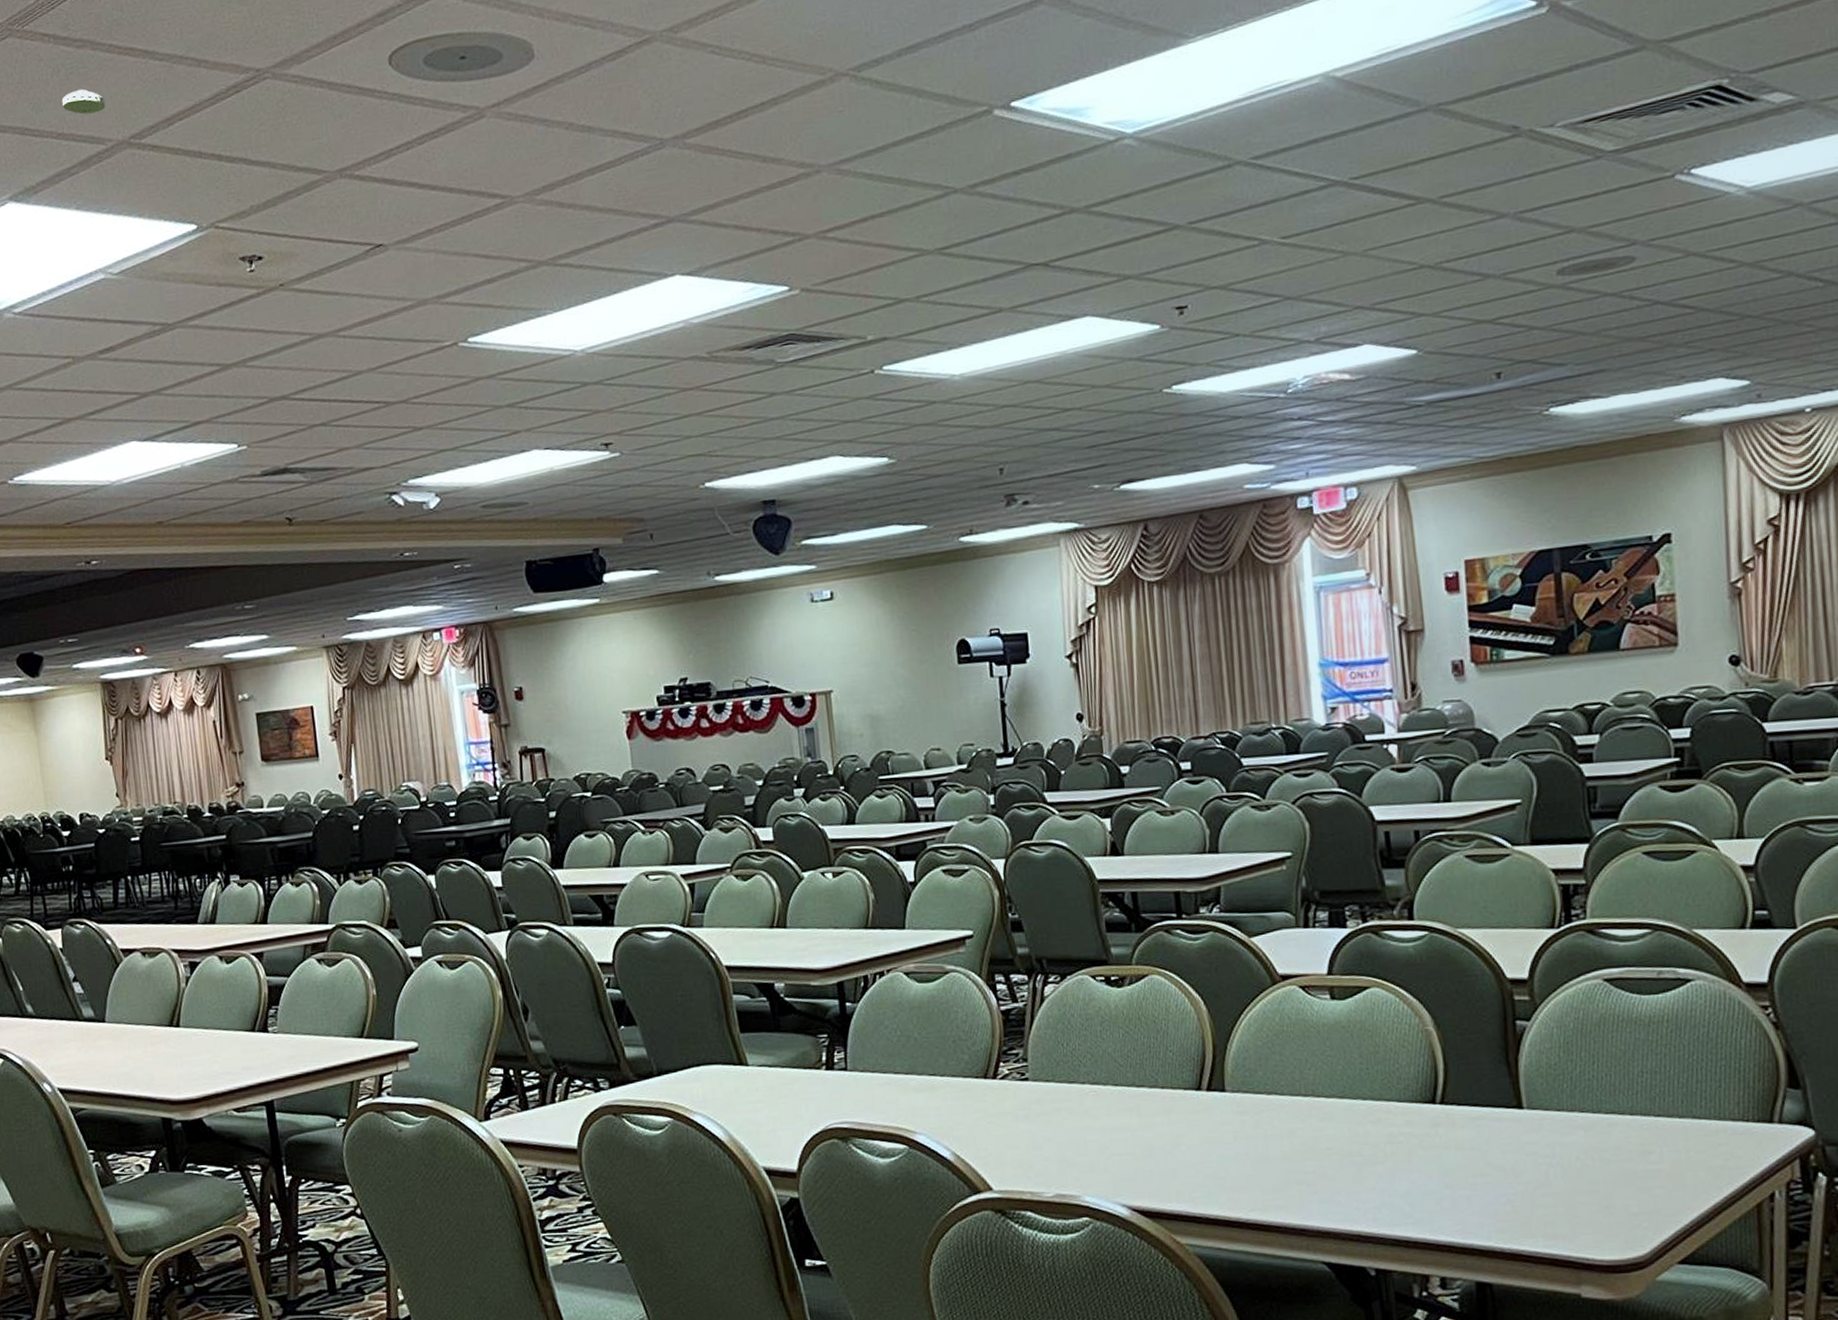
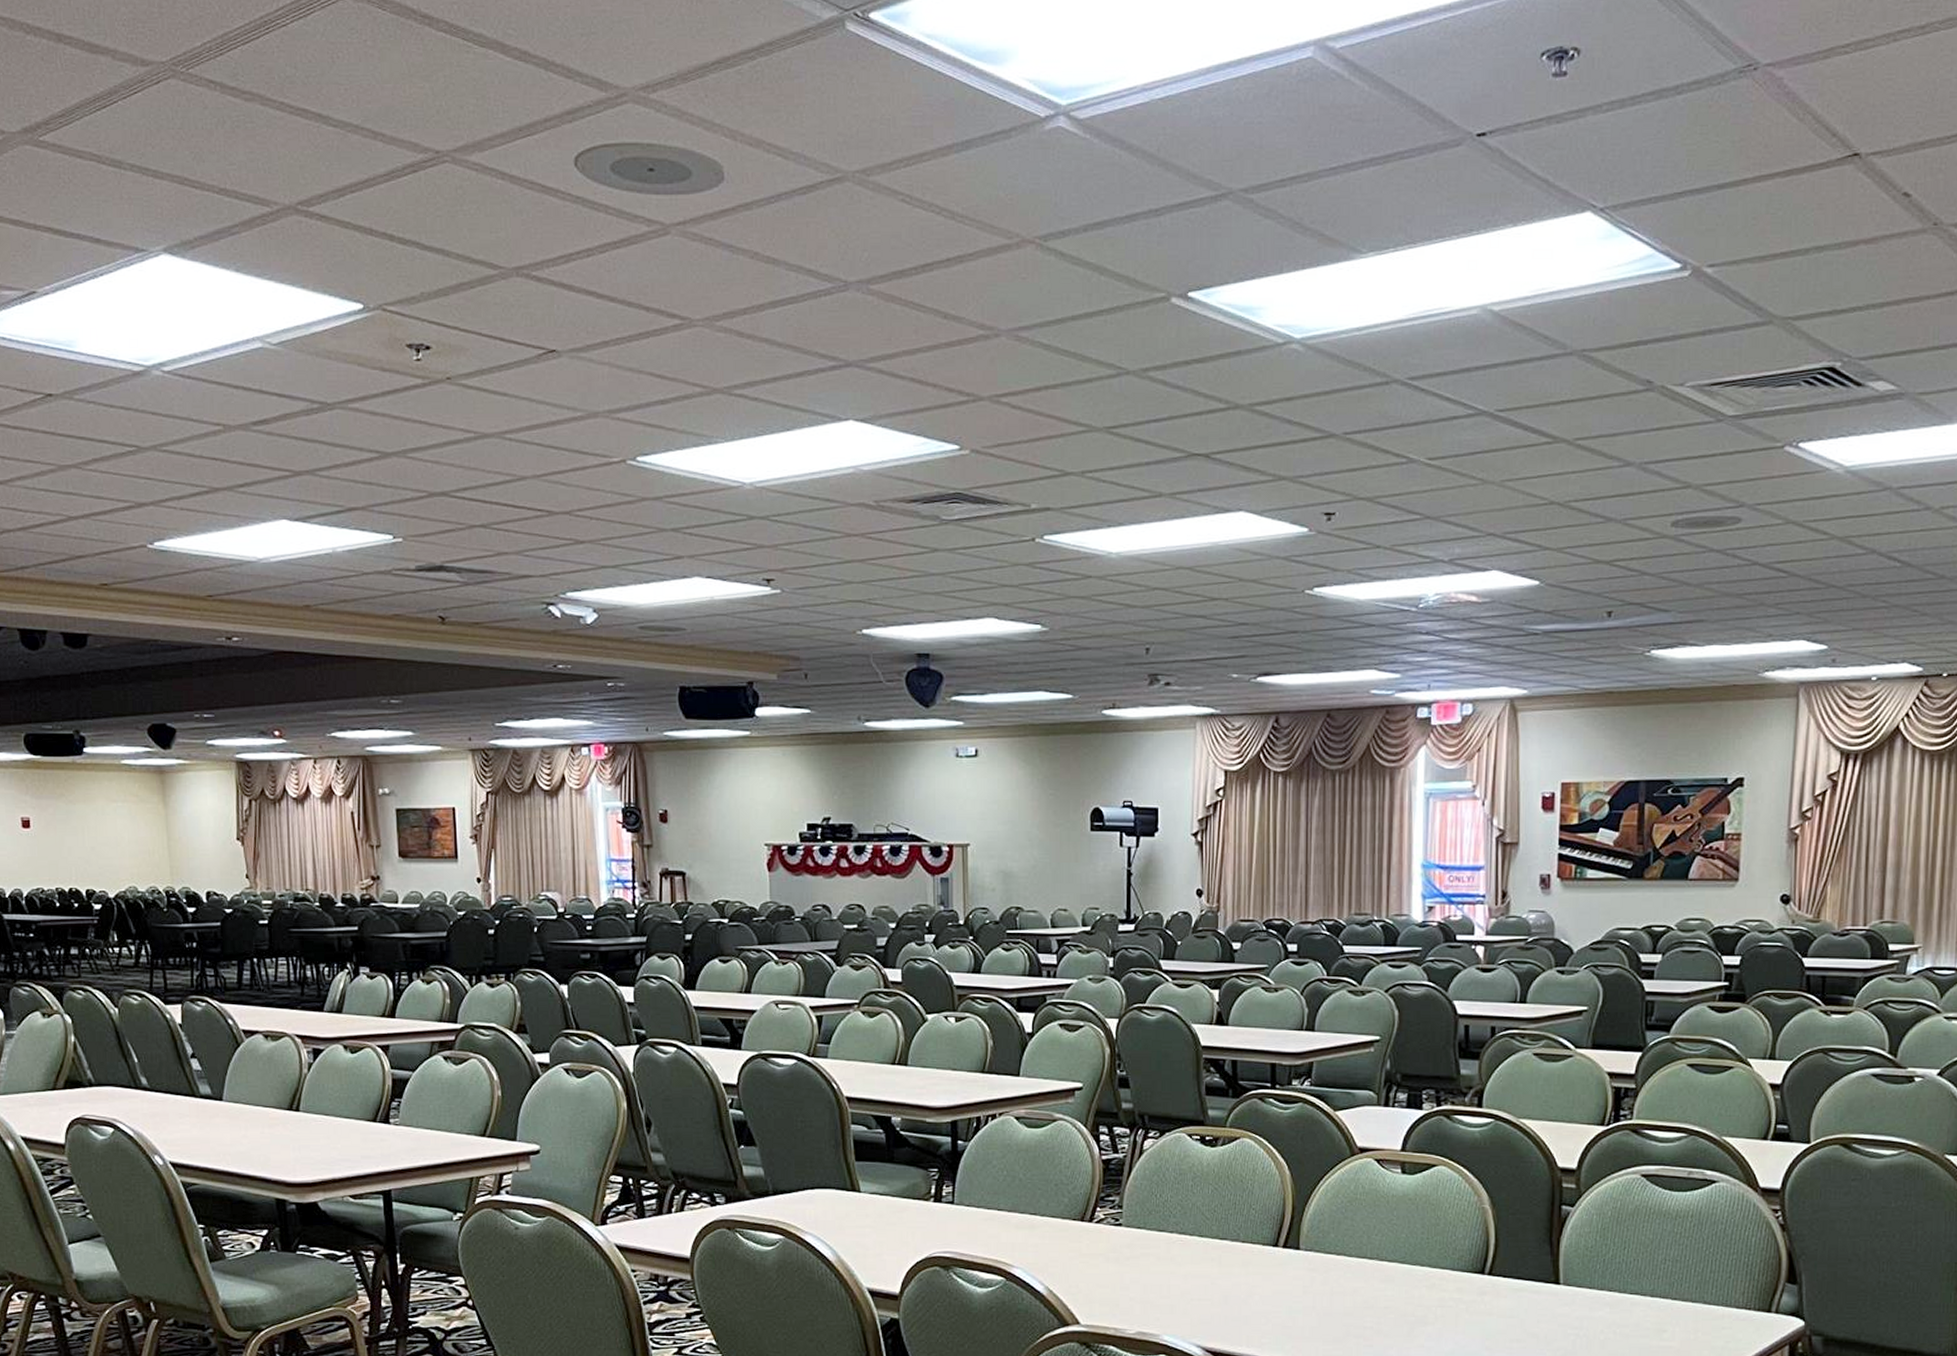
smoke detector: present [61,89,106,115] -> none [225,144,273,172]

